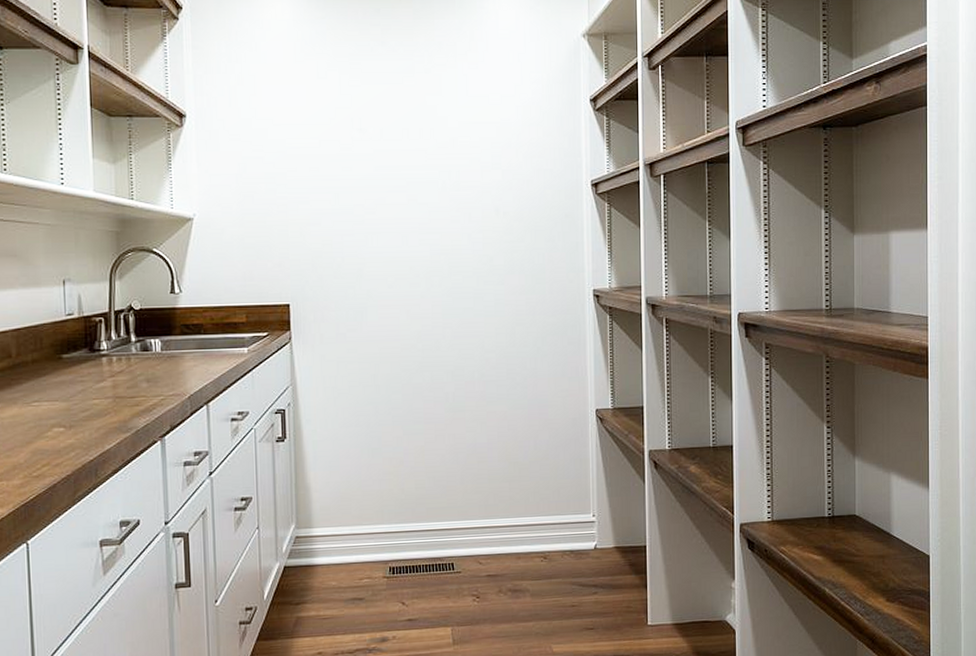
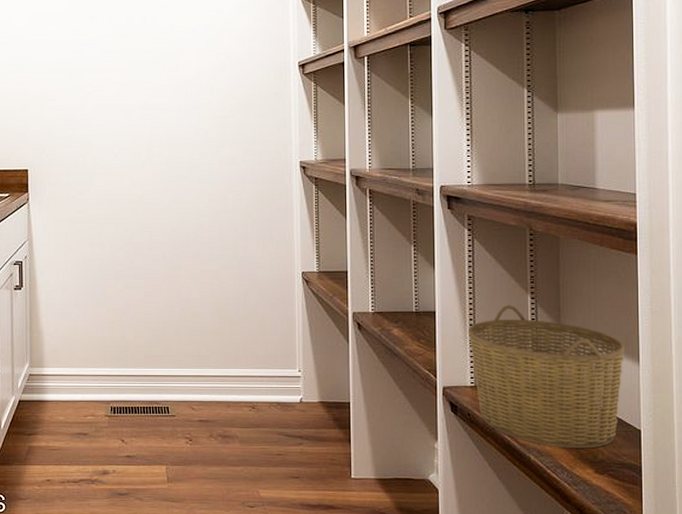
basket: none [766,434,916,579] -> present [468,304,625,449]

